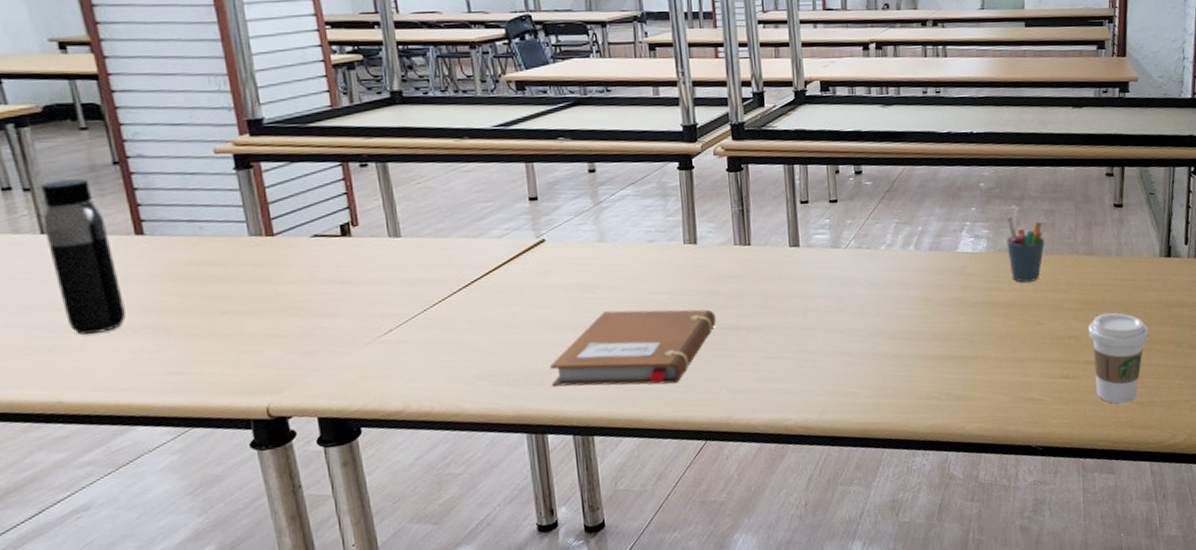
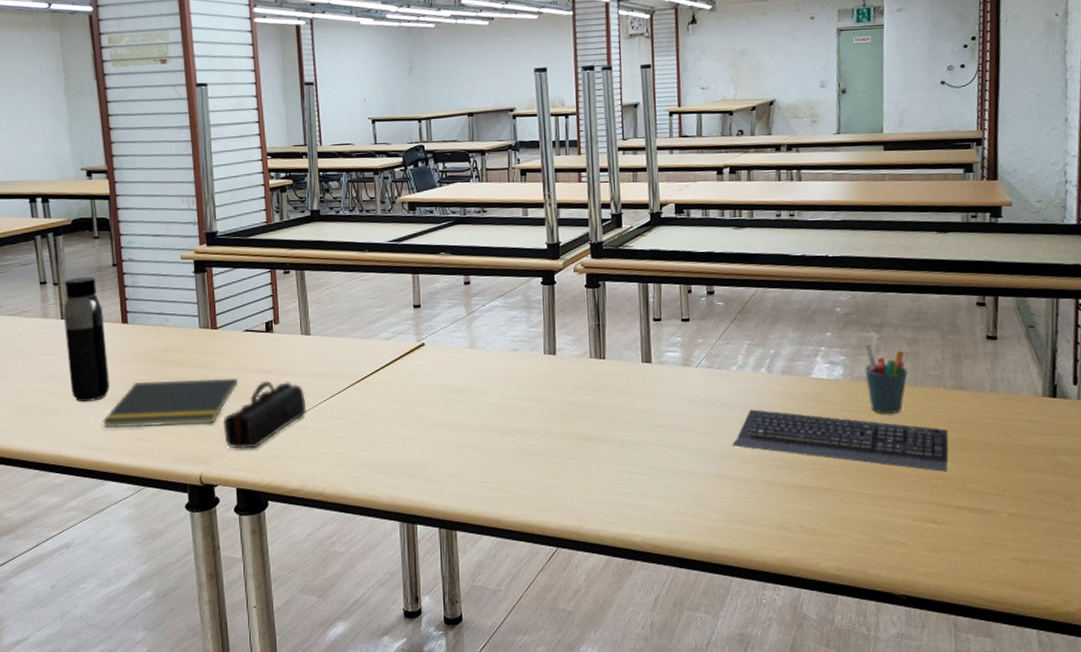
notepad: none [119,291,309,364] -> present [102,377,237,429]
pencil case: none [292,291,403,374] -> present [223,381,307,449]
notebook: present [549,309,716,387] -> none [422,413,571,488]
keyboard: none [882,286,1080,332] -> present [732,409,949,472]
coffee cup: present [1088,312,1150,404] -> none [958,454,1033,558]

